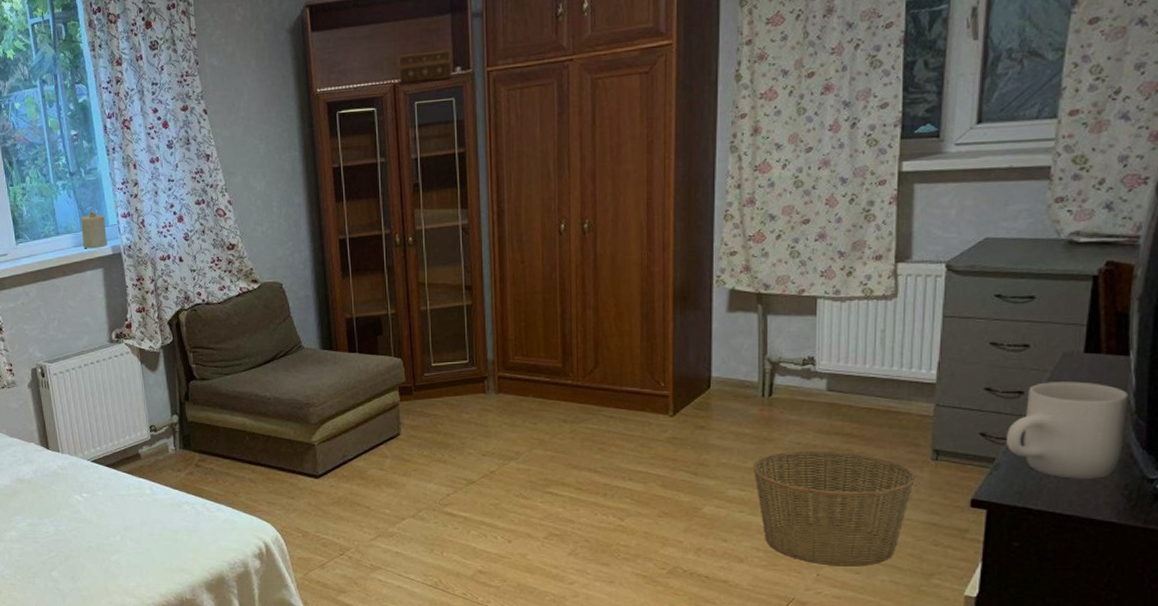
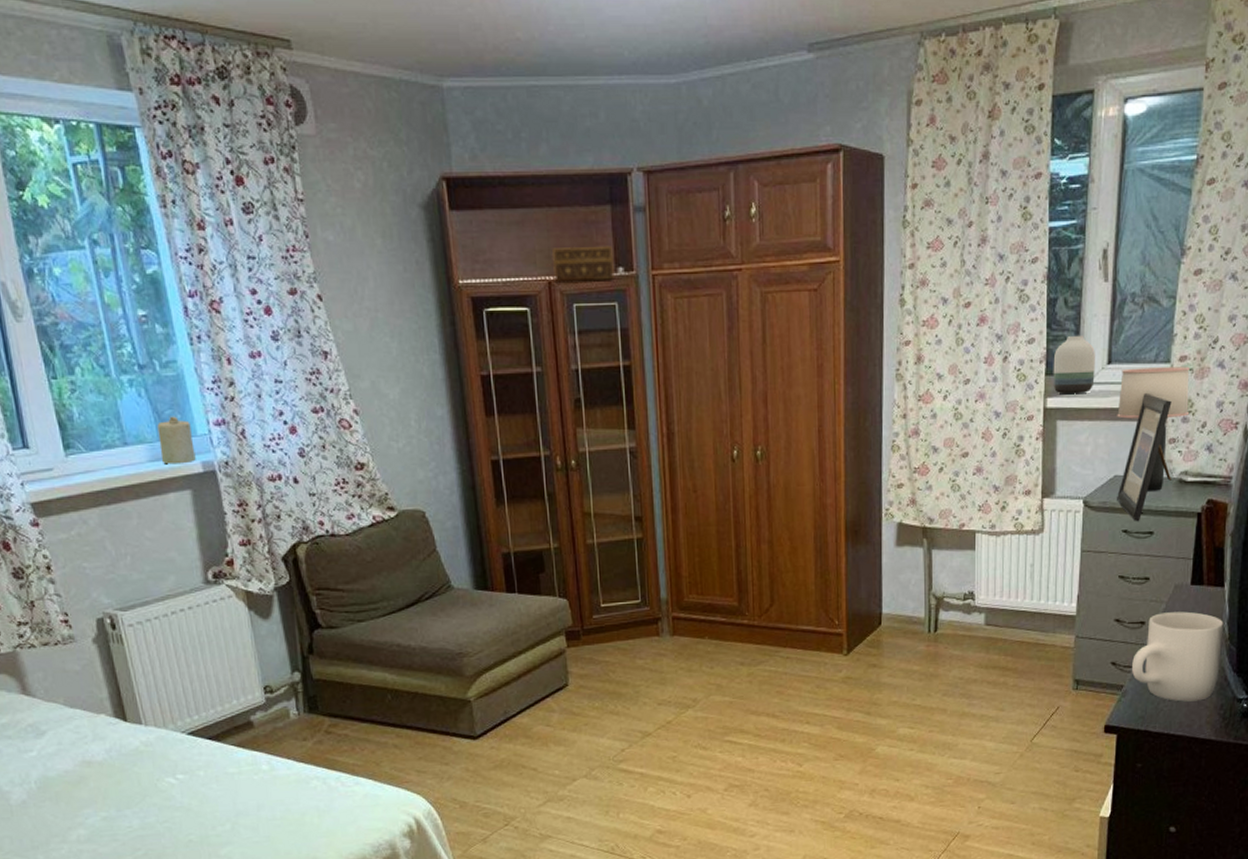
basket: present [753,450,915,567] -> none [922,684,1060,798]
vase: none [910,97,962,158] -> present [1053,336,1095,395]
table lamp: none [988,121,1083,254] -> present [1117,367,1190,491]
picture frame: none [988,151,1059,286] -> present [1117,394,1172,522]

